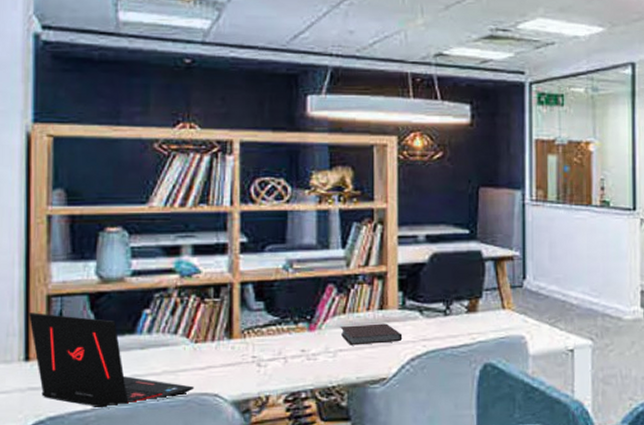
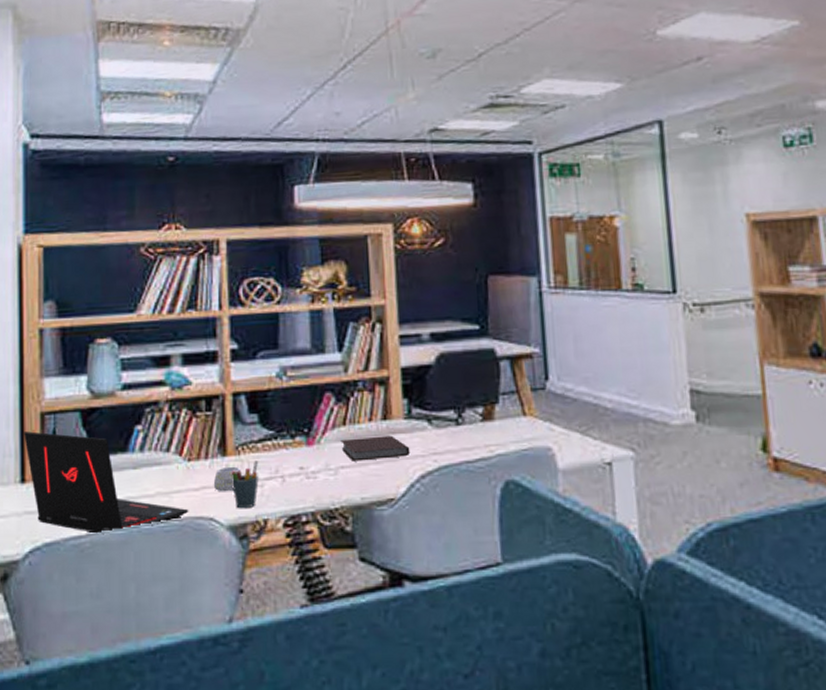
mug: none [219,348,248,370] -> present [213,466,243,491]
pen holder: none [236,342,262,386] -> present [231,459,259,509]

